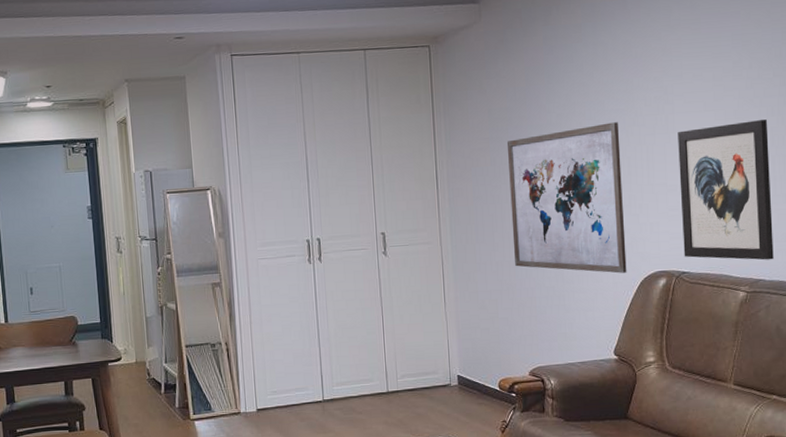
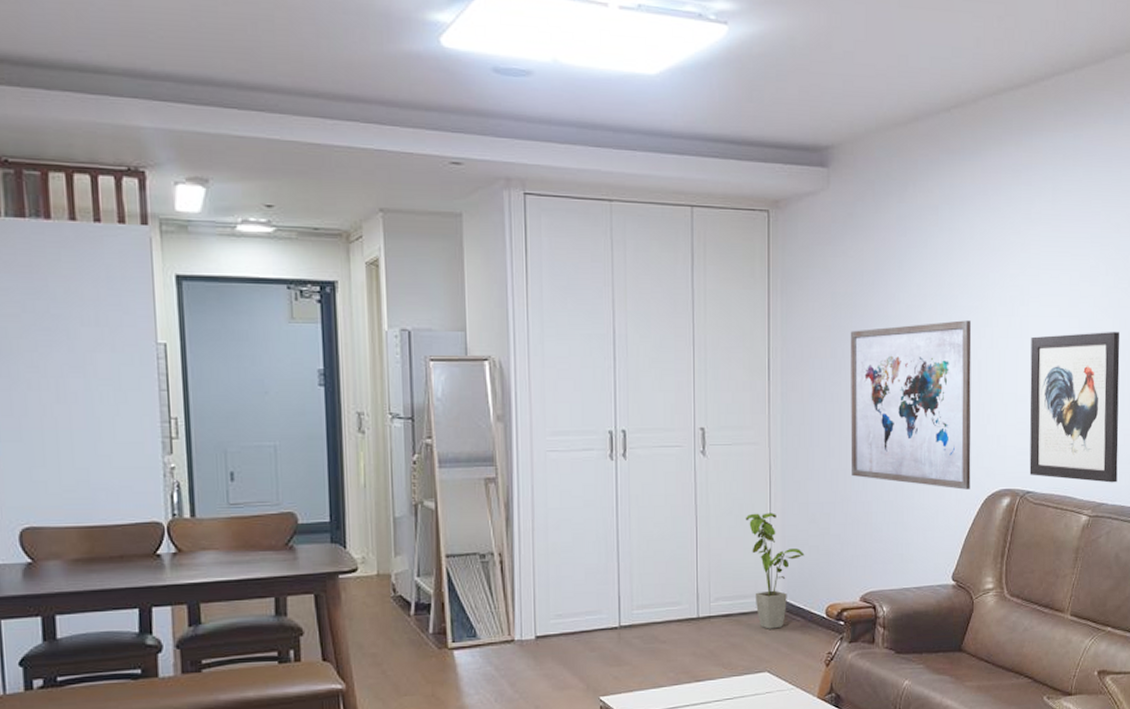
house plant: none [423,301,477,401] -> present [745,512,805,629]

